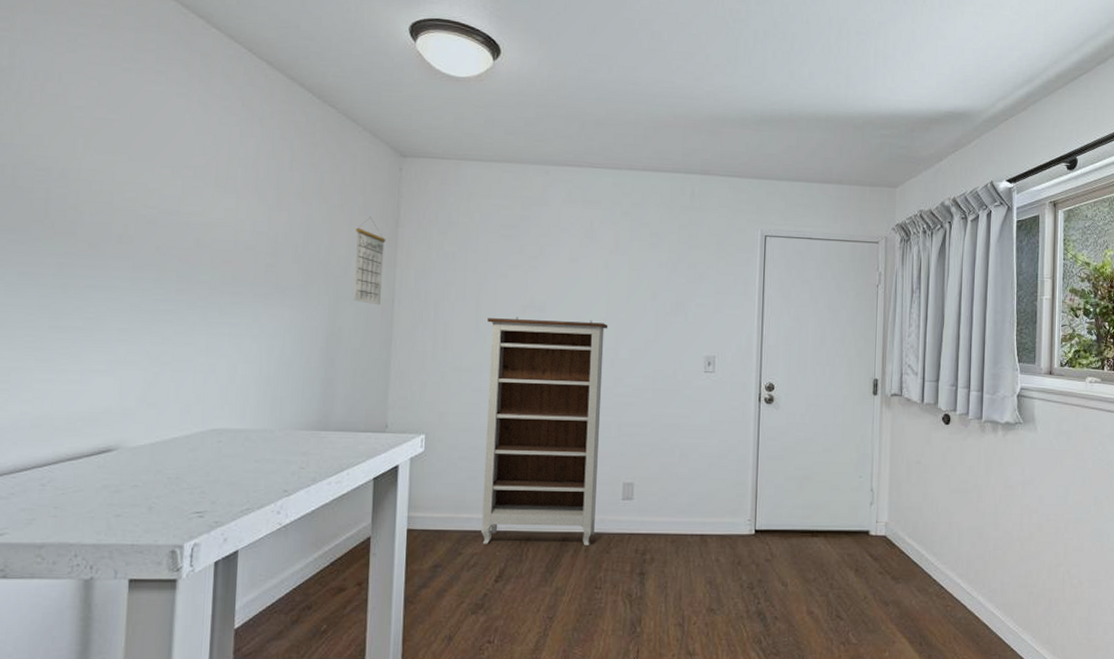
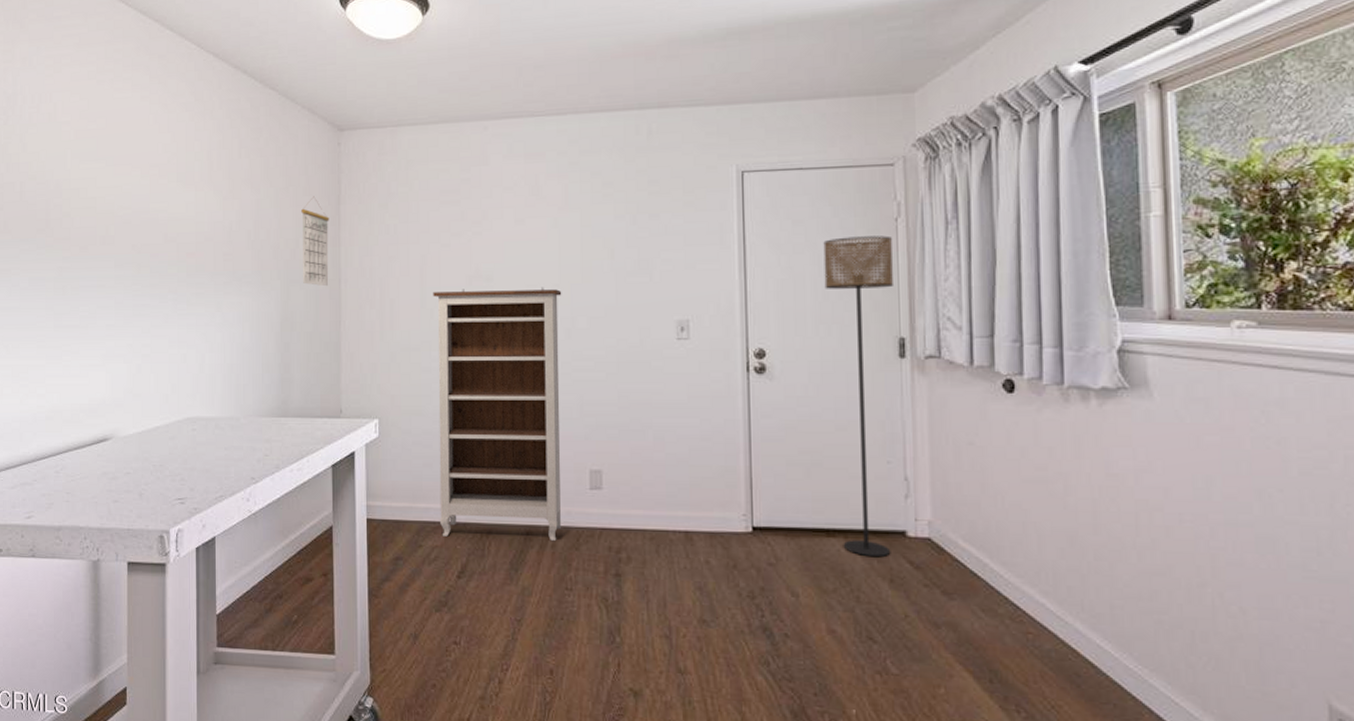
floor lamp: none [822,296,873,552] -> present [823,235,895,558]

